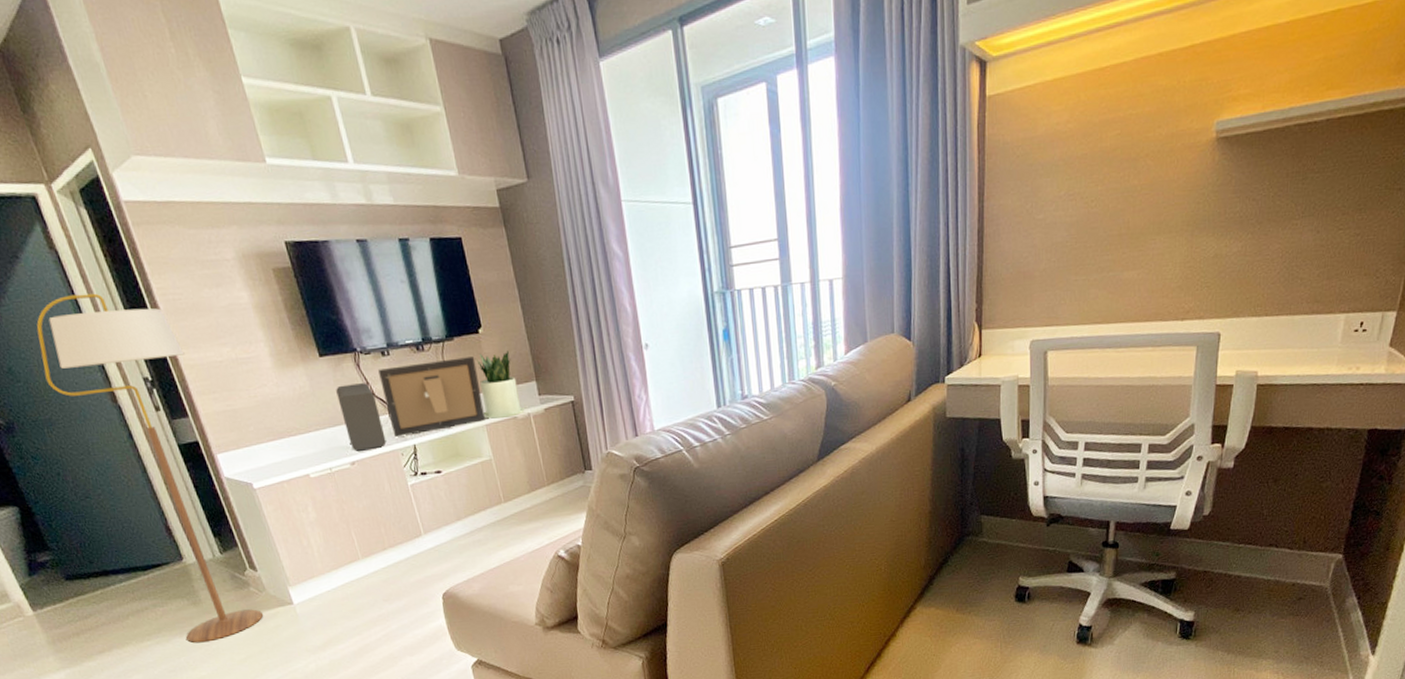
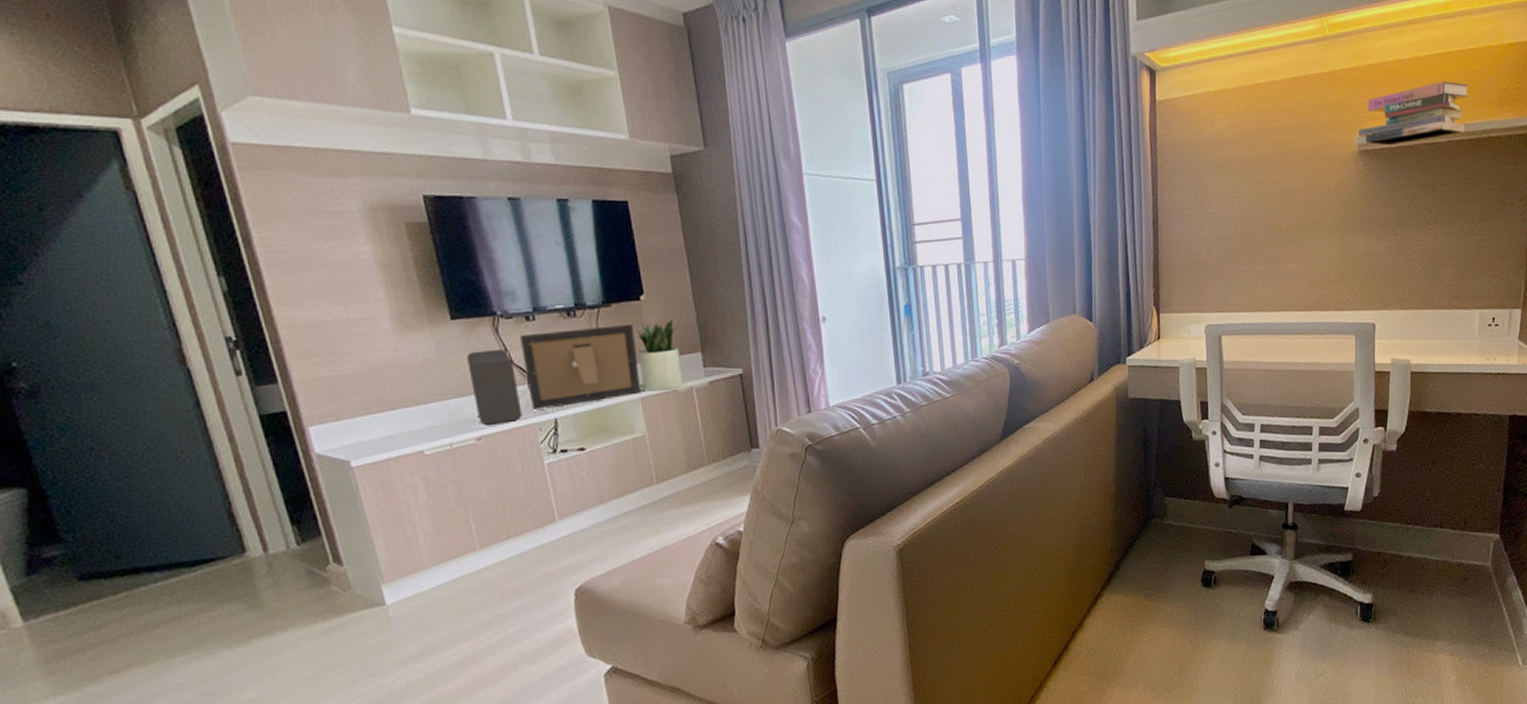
floor lamp: present [36,293,263,643] -> none [92,240,344,657]
books: none [1218,46,1360,130] -> present [1358,81,1469,146]

